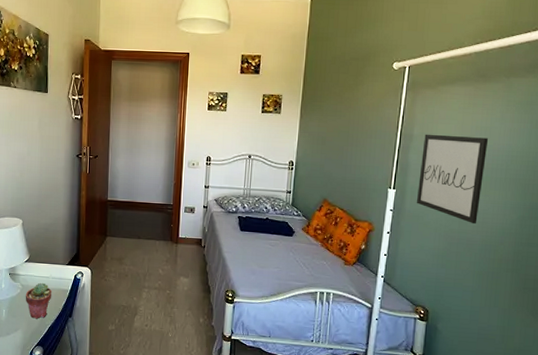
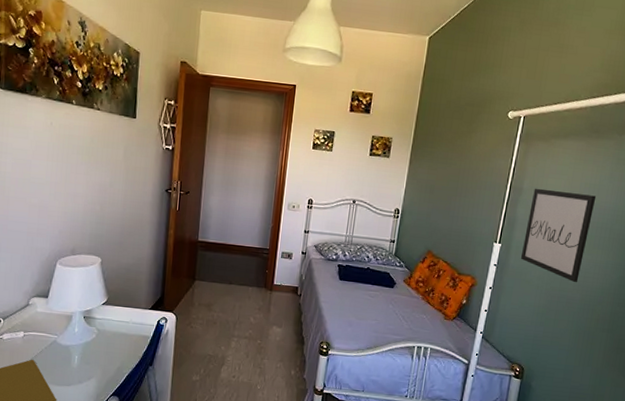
potted succulent: present [25,282,52,319] -> none [101,327,132,367]

